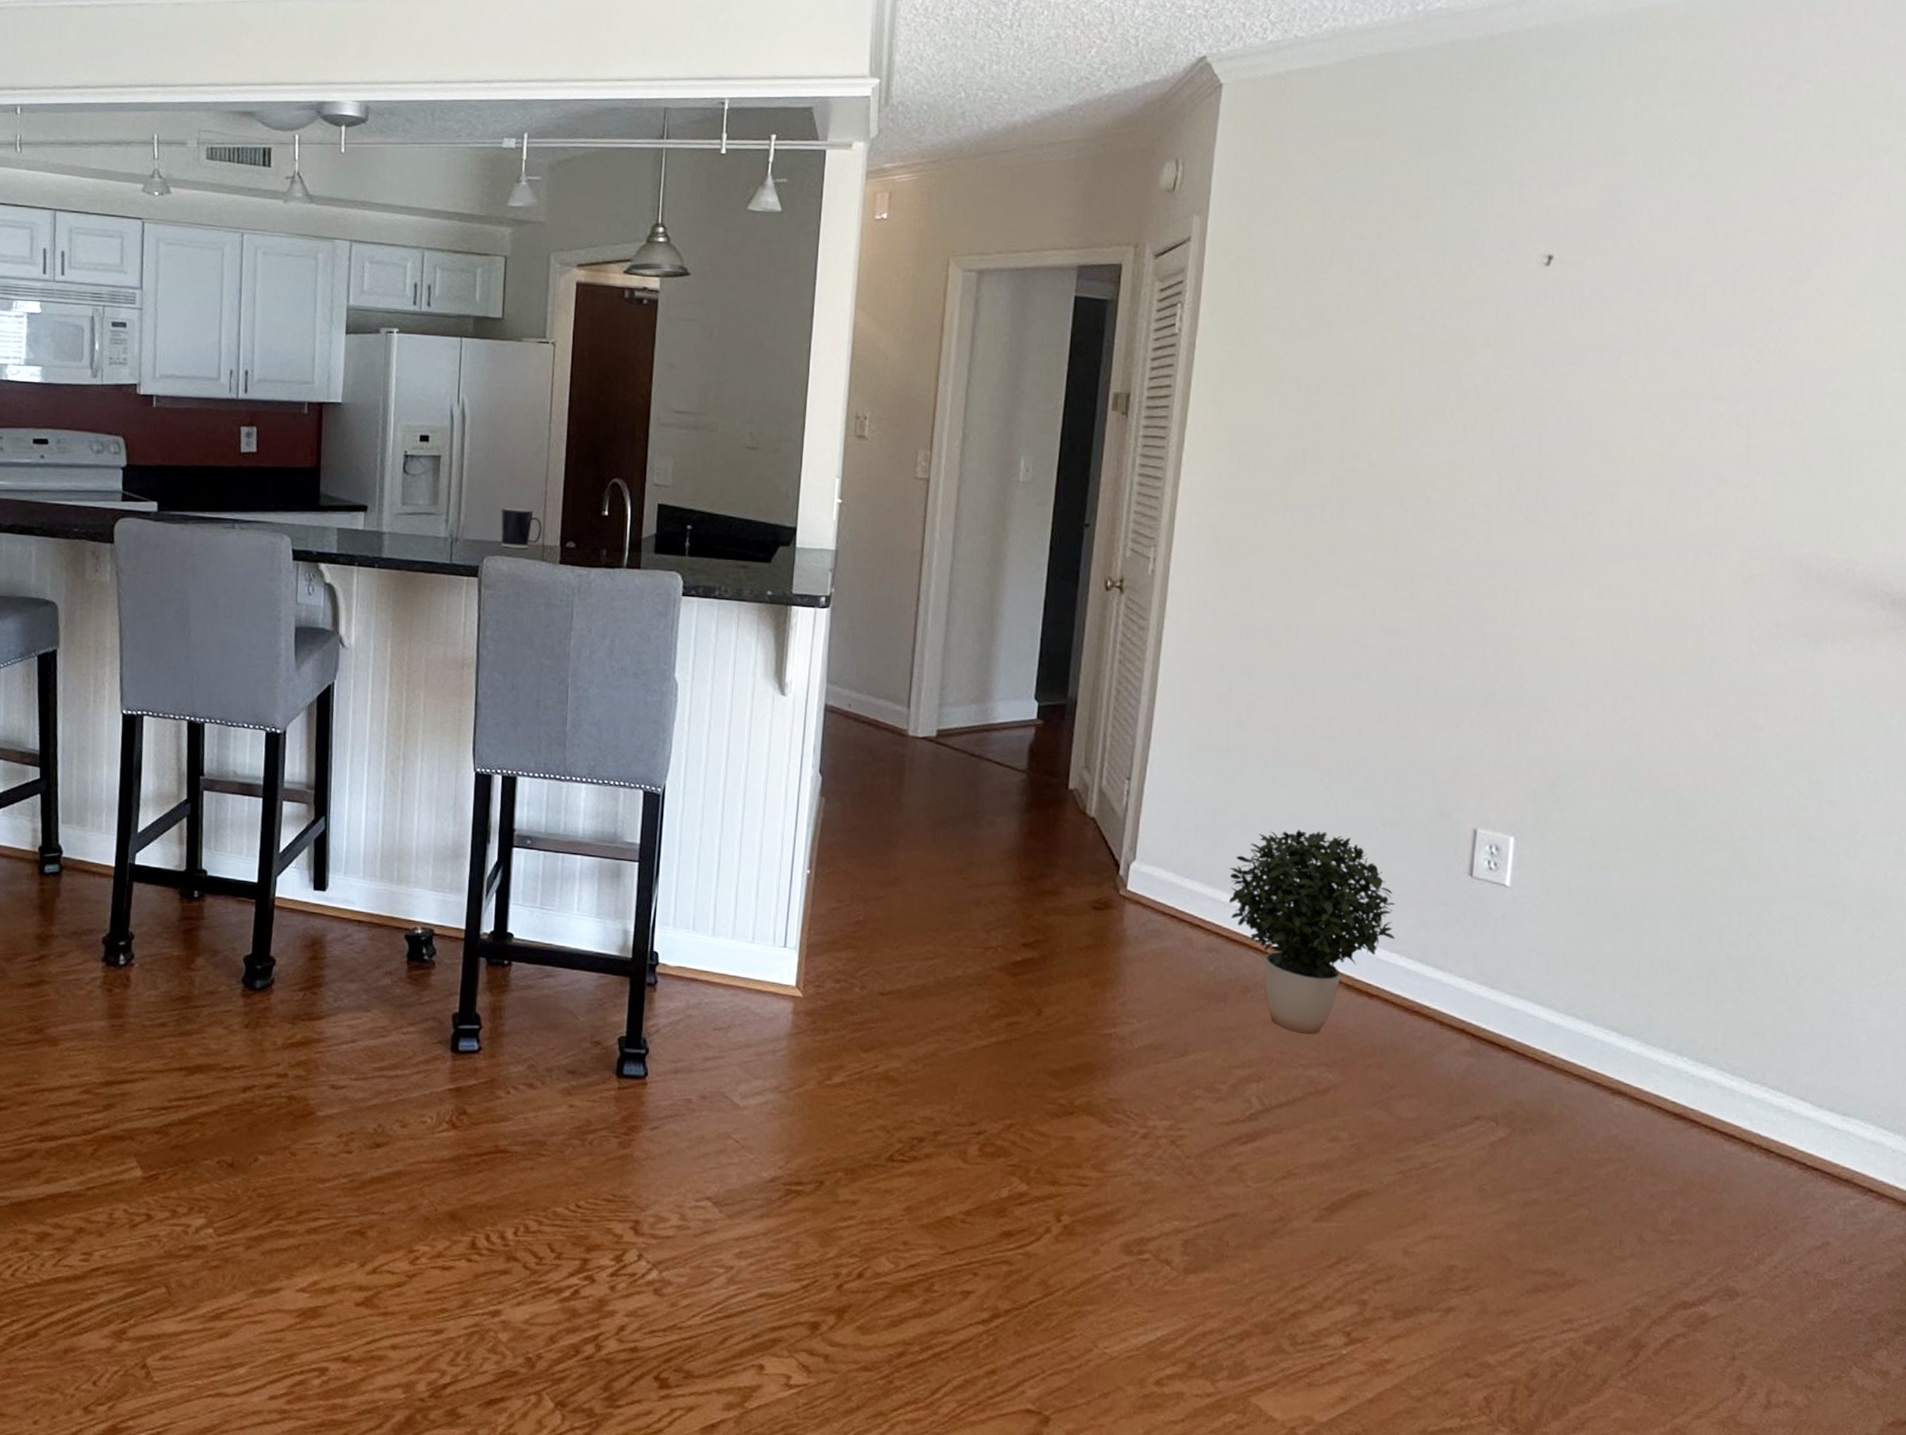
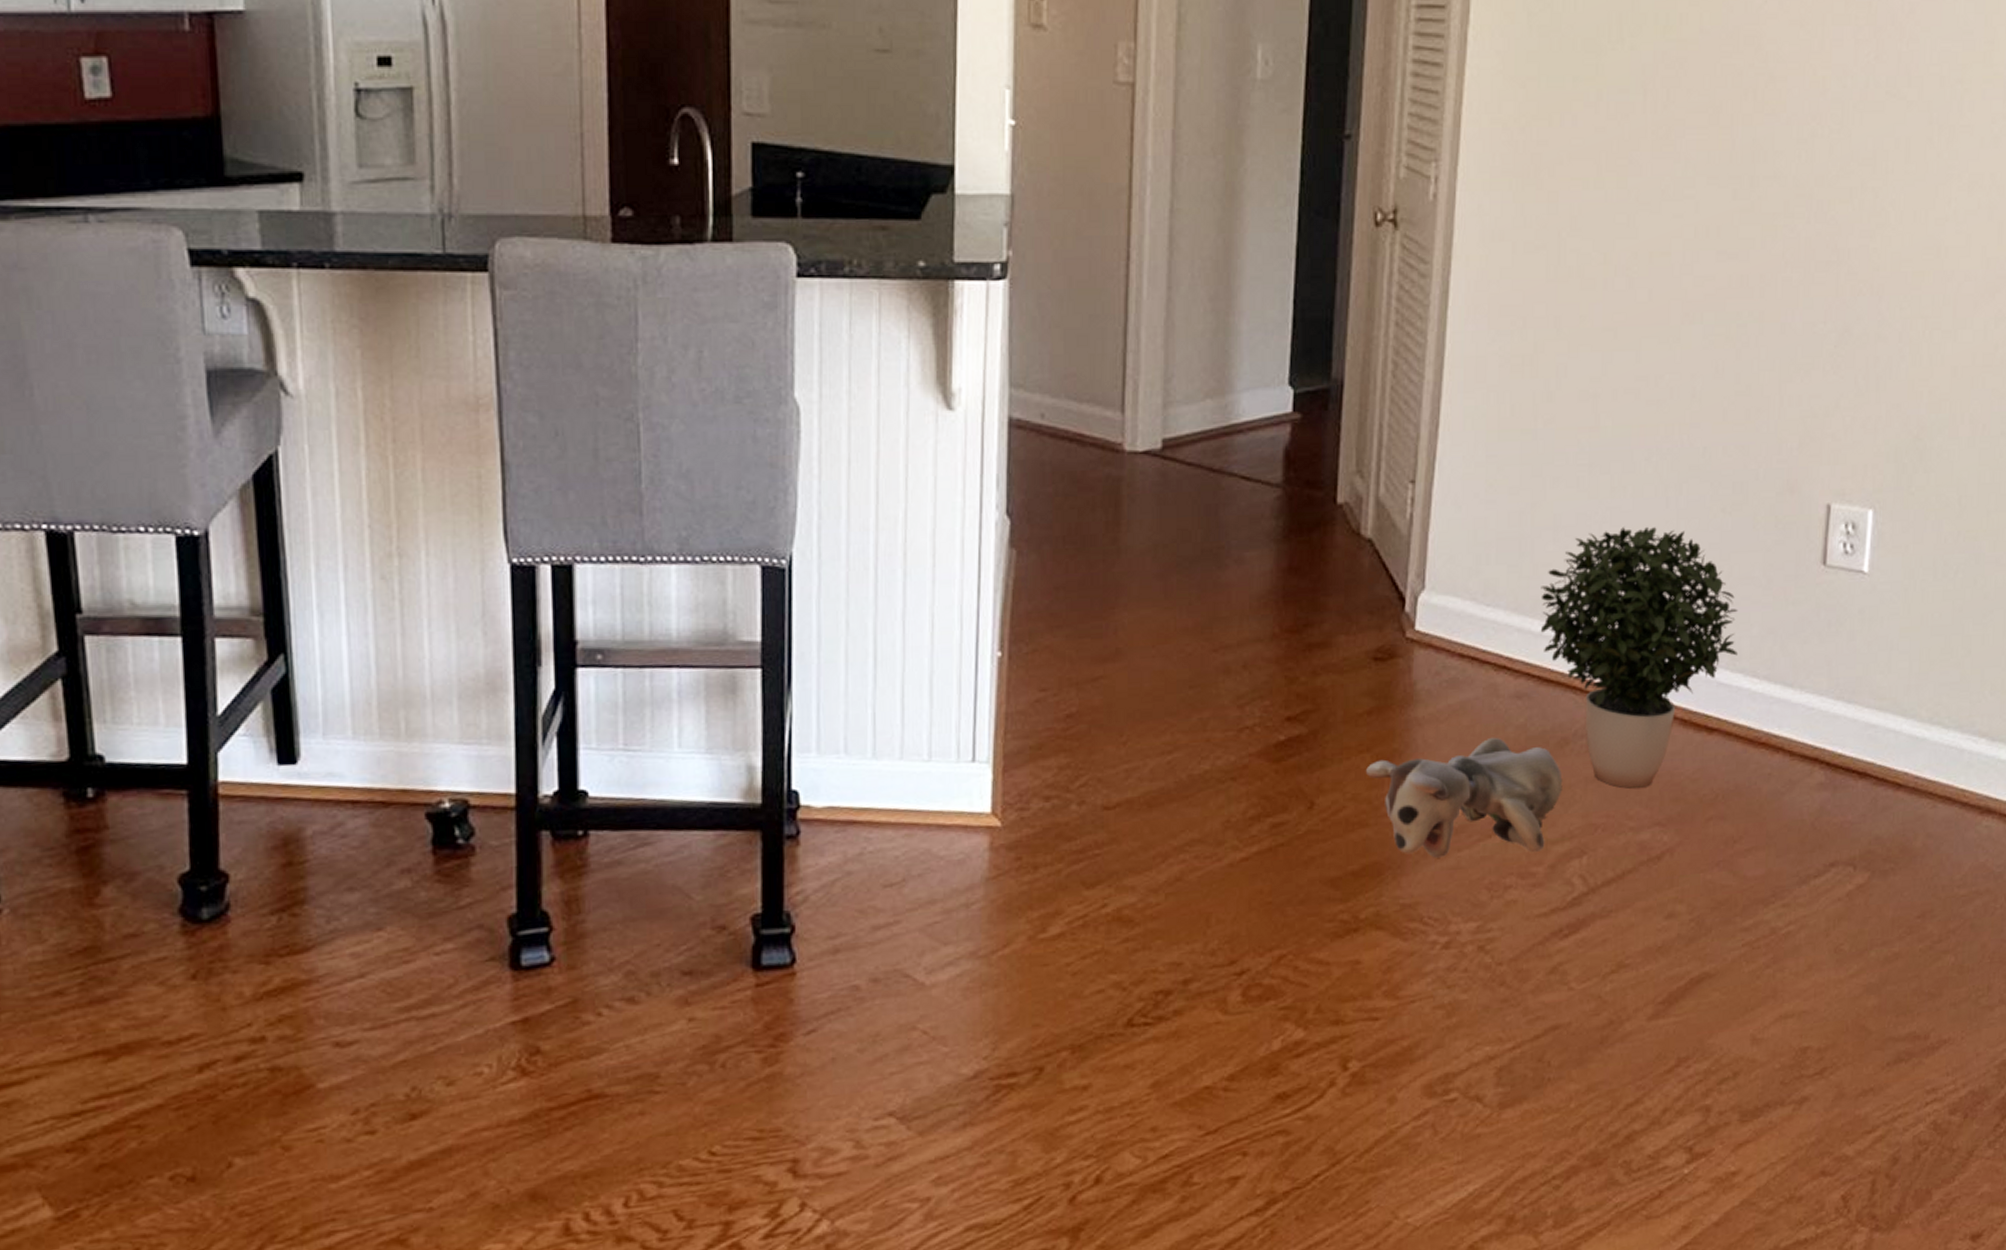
mug: present [500,508,542,549] -> none [515,162,581,224]
dog toy: none [1083,978,1244,1074] -> present [1365,737,1563,858]

